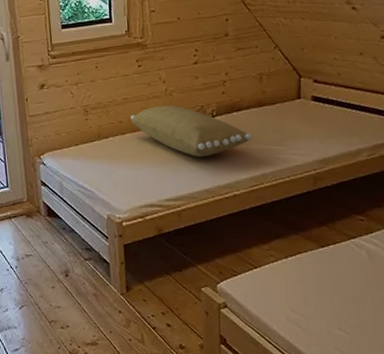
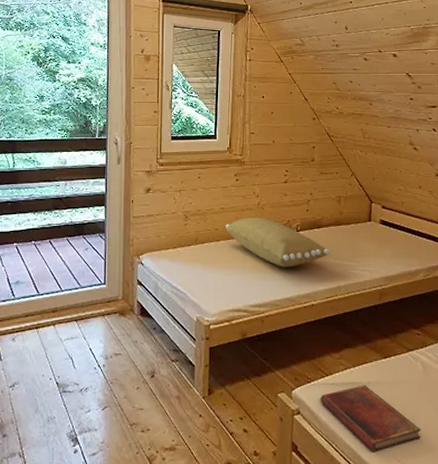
diary: none [249,276,368,344] -> present [320,385,422,452]

